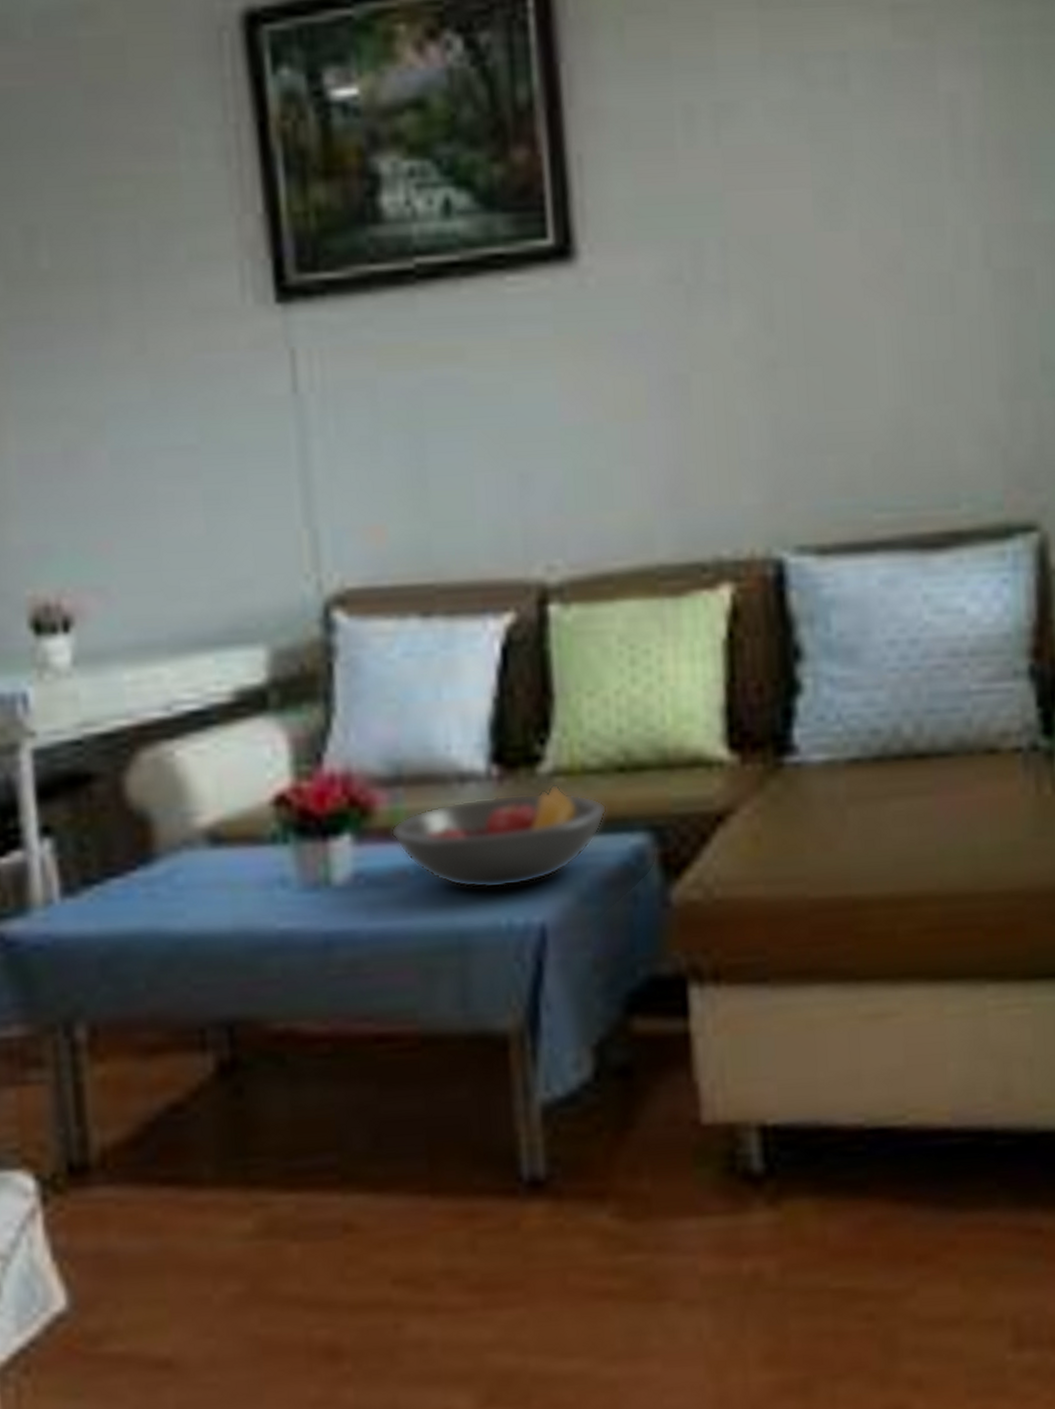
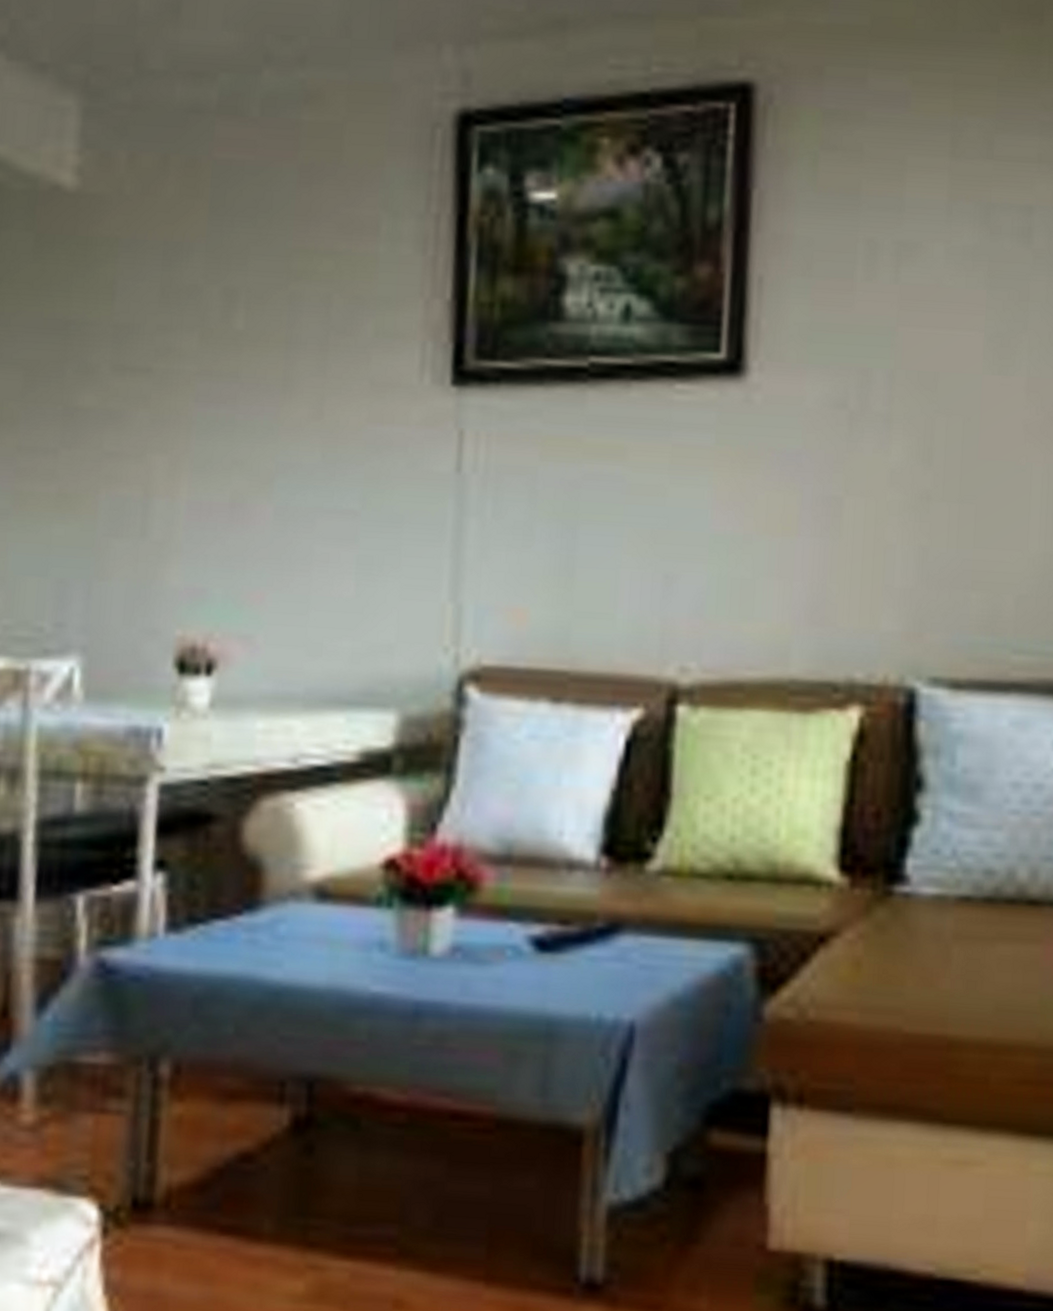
fruit bowl: present [391,784,607,889] -> none [494,883,711,981]

